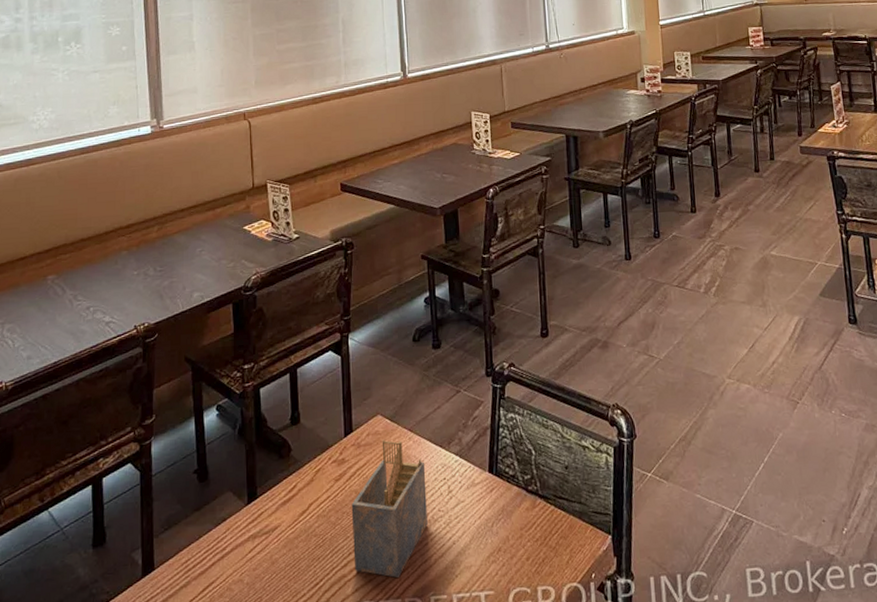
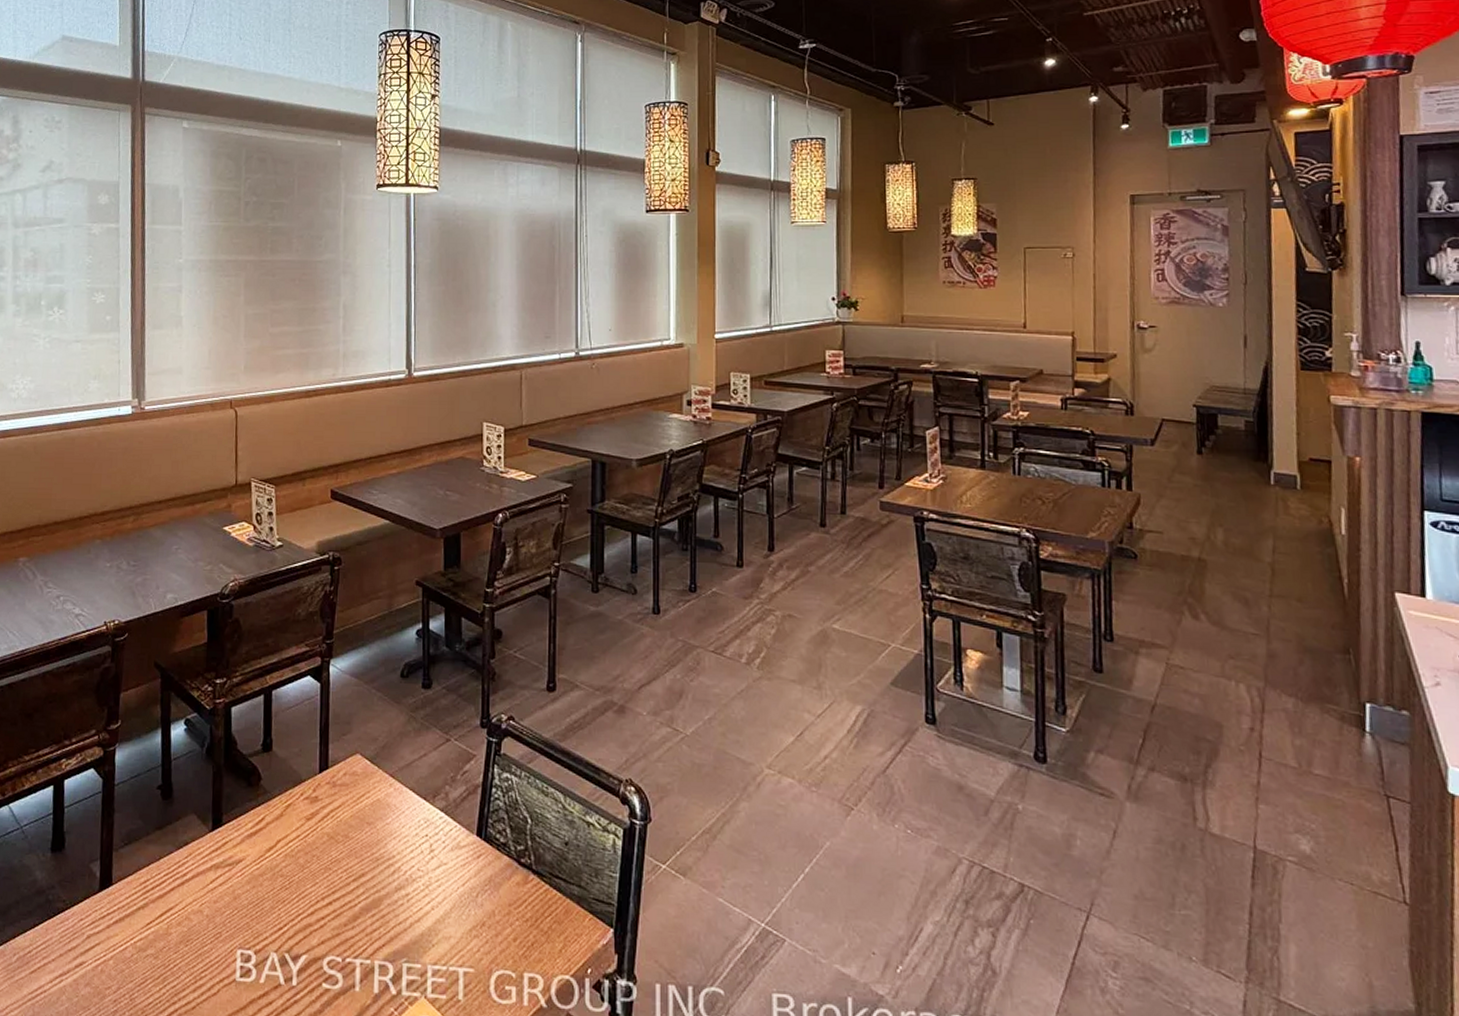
napkin holder: present [351,439,428,578] -> none [321,782,406,936]

